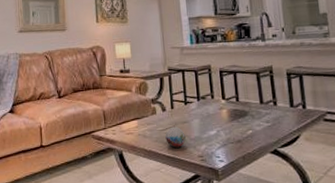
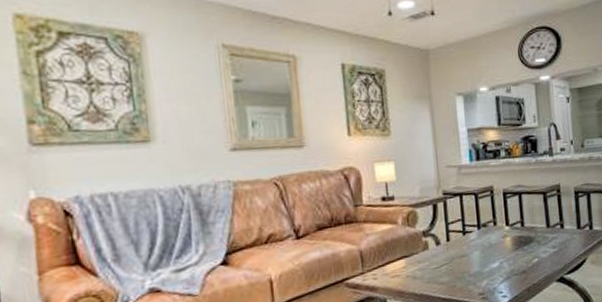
decorative orb: present [165,126,186,148] -> none [440,262,464,288]

